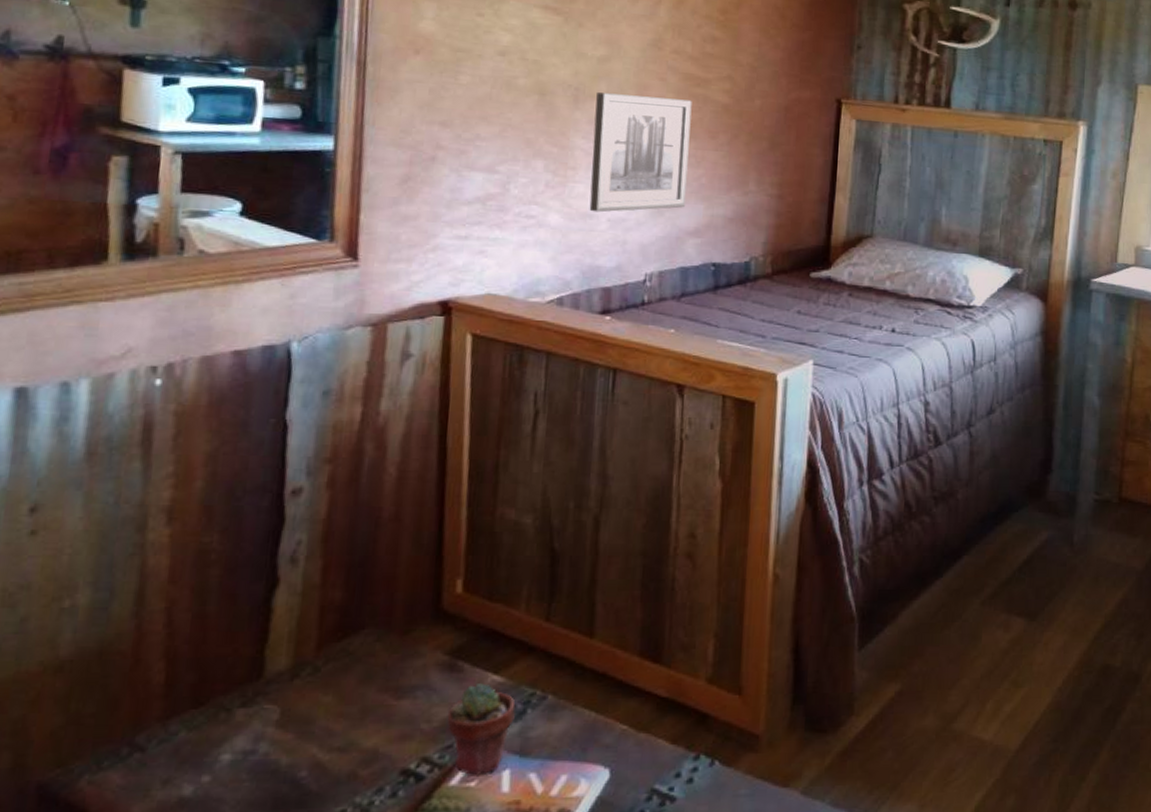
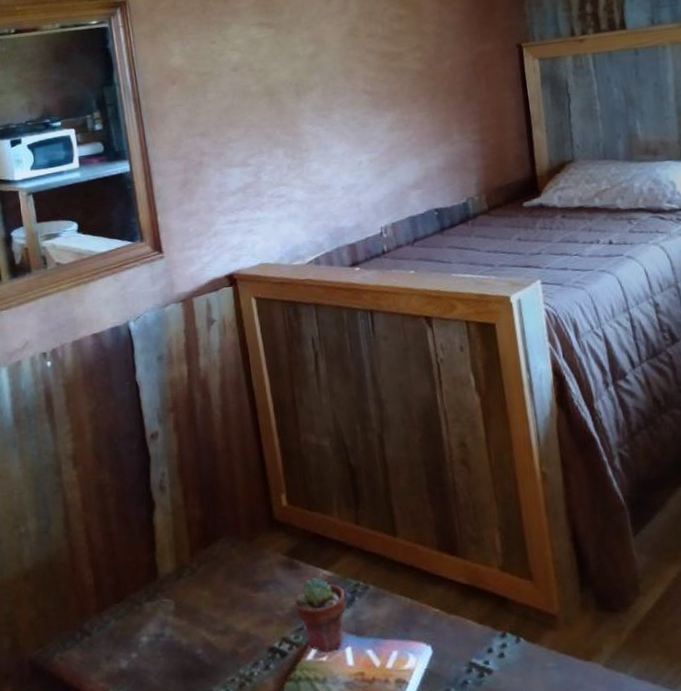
wall art: present [589,92,692,213] -> none [313,74,403,184]

